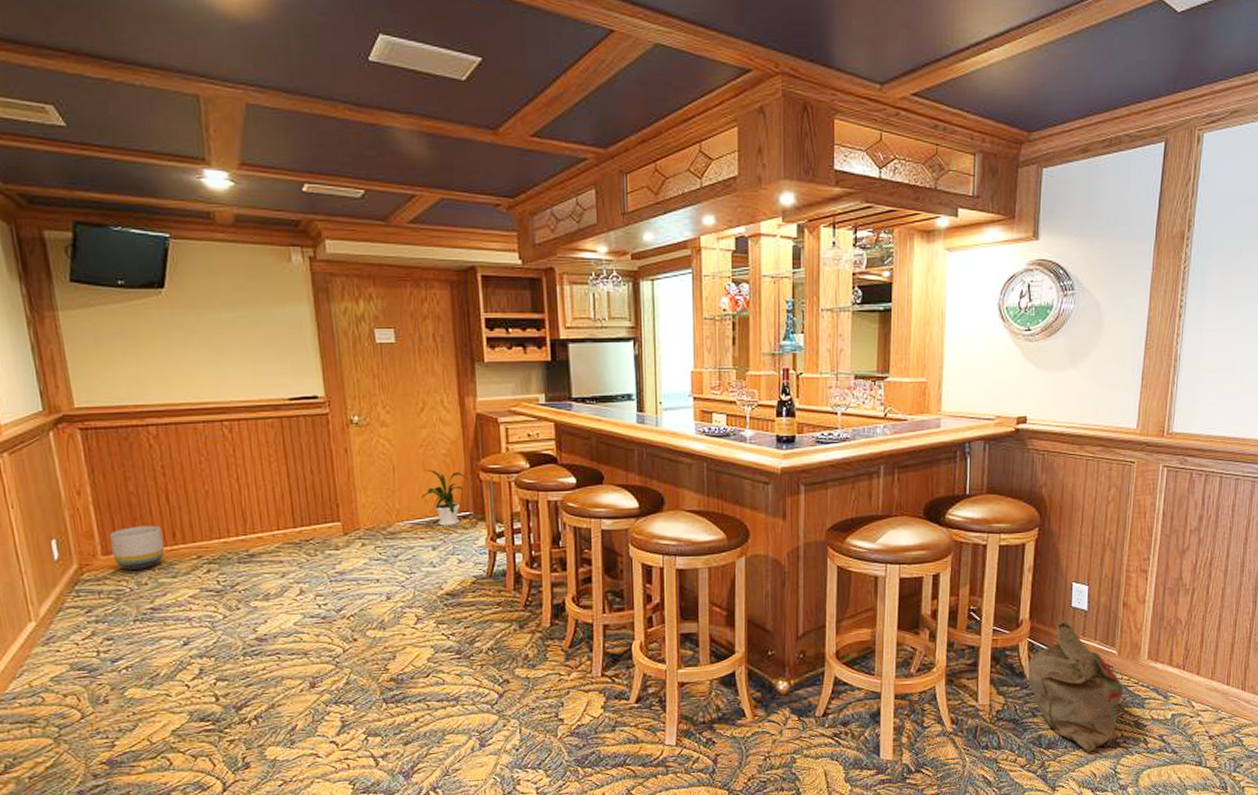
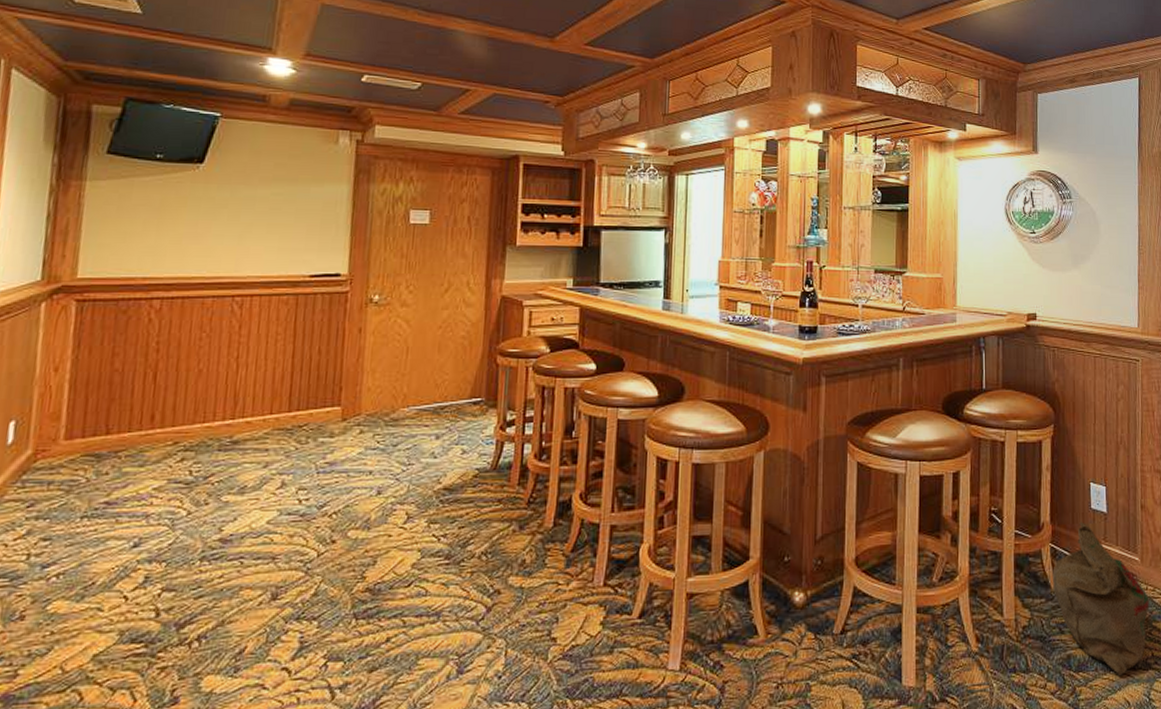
planter: present [109,525,165,570] -> none [76,406,140,457]
house plant: present [421,470,468,526] -> none [432,353,484,413]

